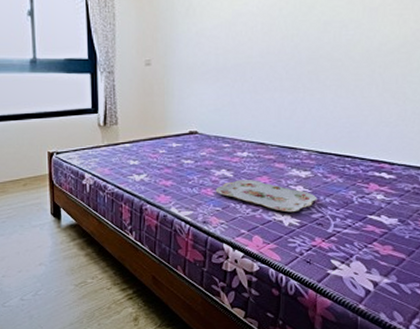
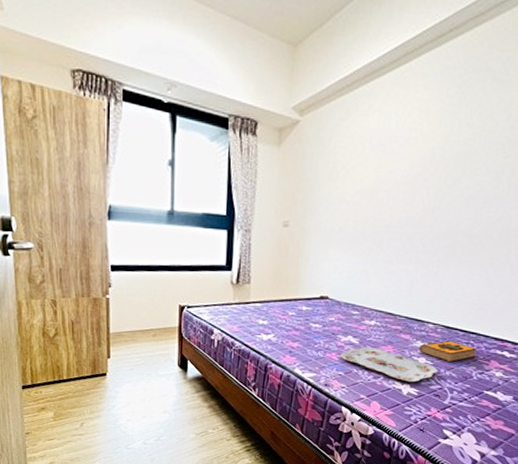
hardback book: none [295,165,355,189] -> present [419,340,478,363]

